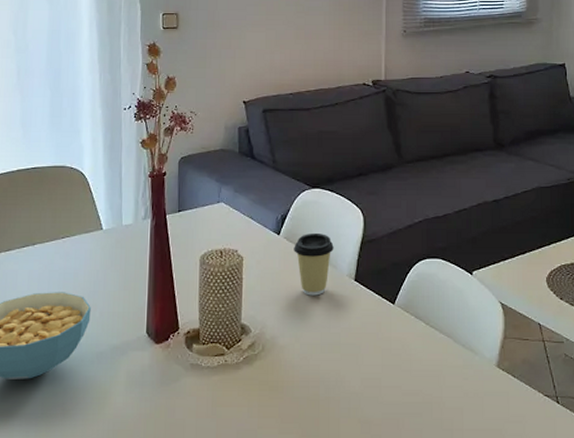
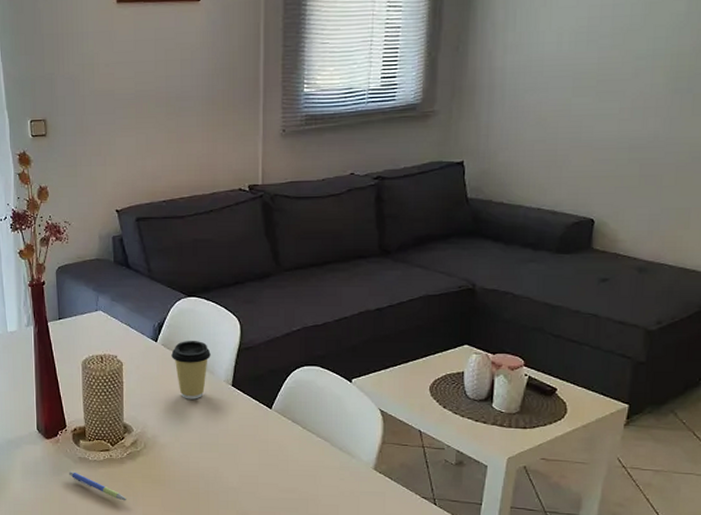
pen: none [179,379,241,413] -> present [69,470,127,501]

